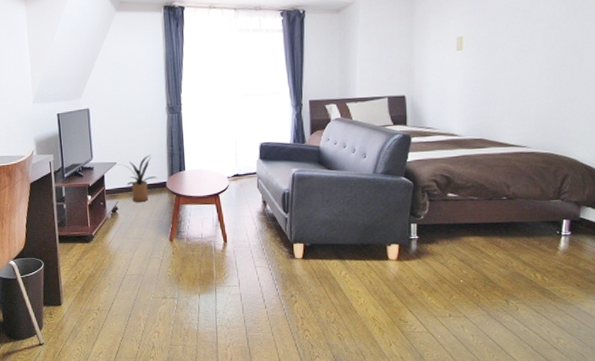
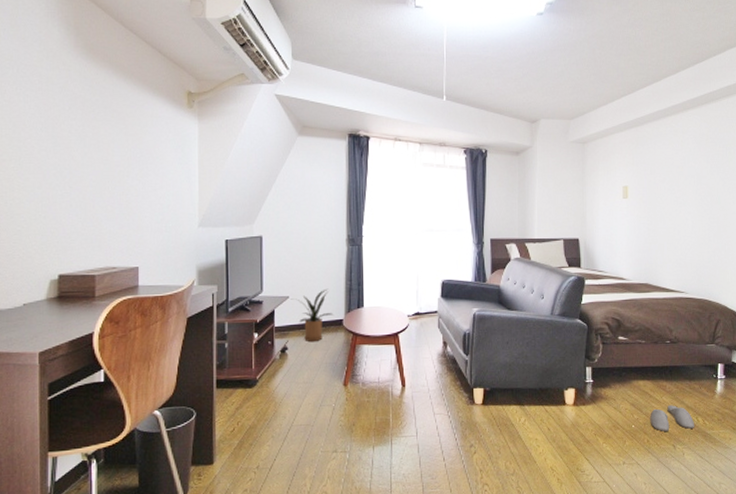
slippers: none [480,261,532,288] -> present [650,405,695,432]

